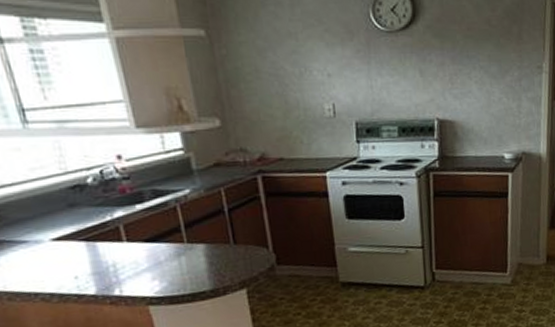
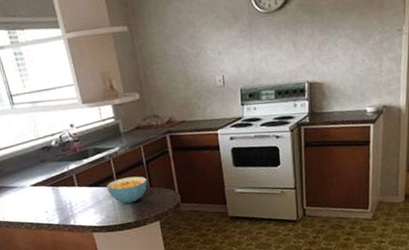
cereal bowl: none [169,228,231,266] -> present [106,176,148,204]

